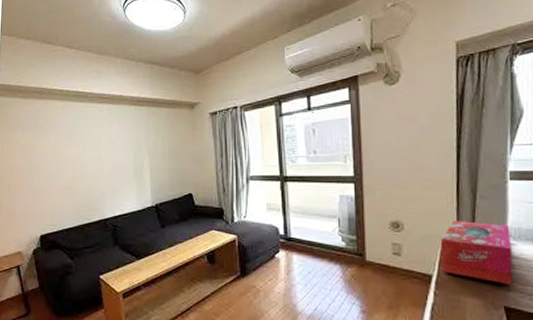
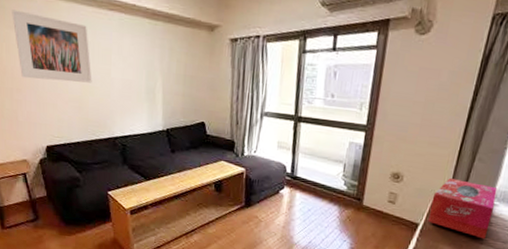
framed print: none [13,114,84,173] -> present [12,9,92,83]

